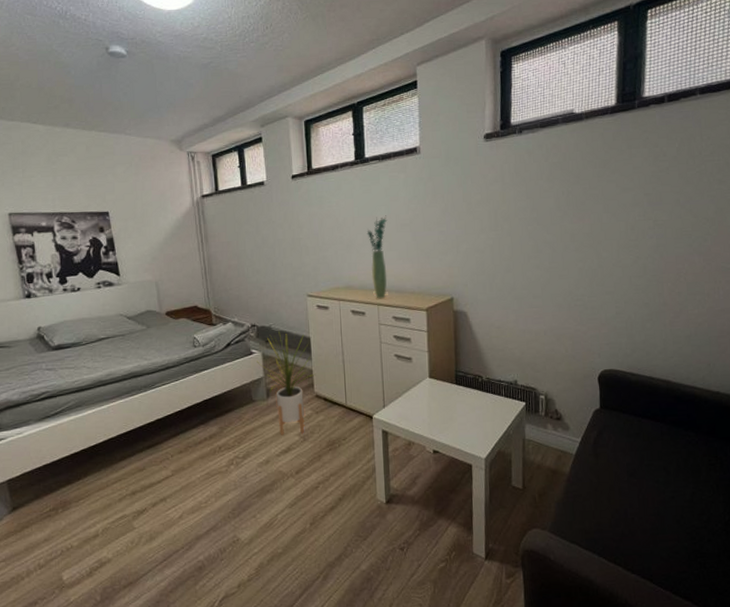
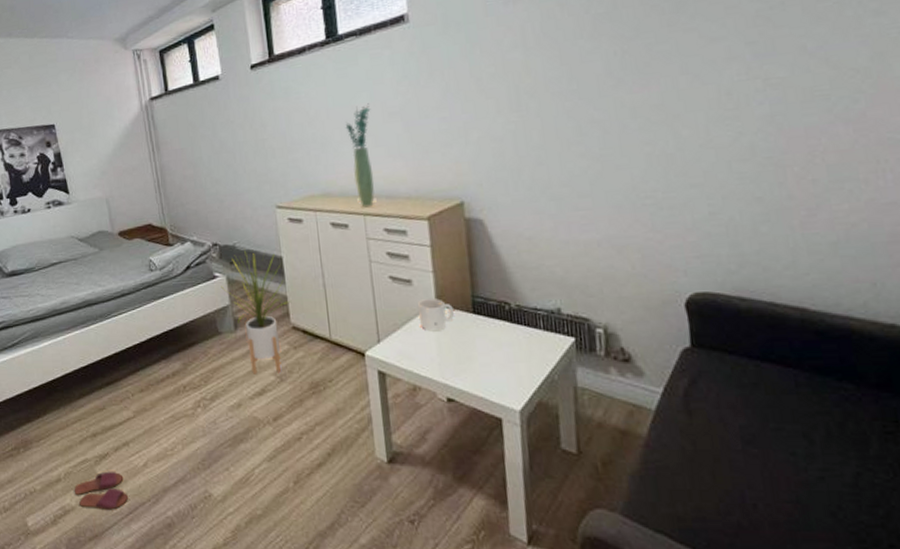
slippers: none [111,524,163,559] -> present [74,471,128,510]
mug: none [415,372,443,399] -> present [417,297,455,332]

